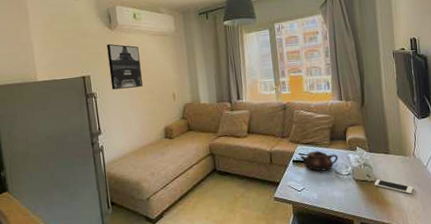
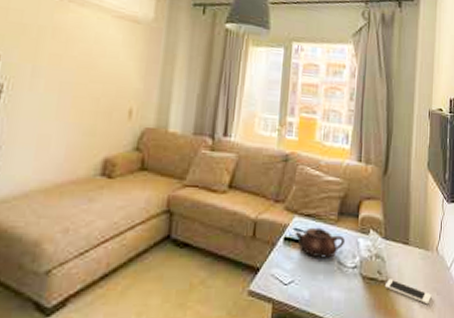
wall art: present [107,44,143,90] -> none [31,14,92,89]

